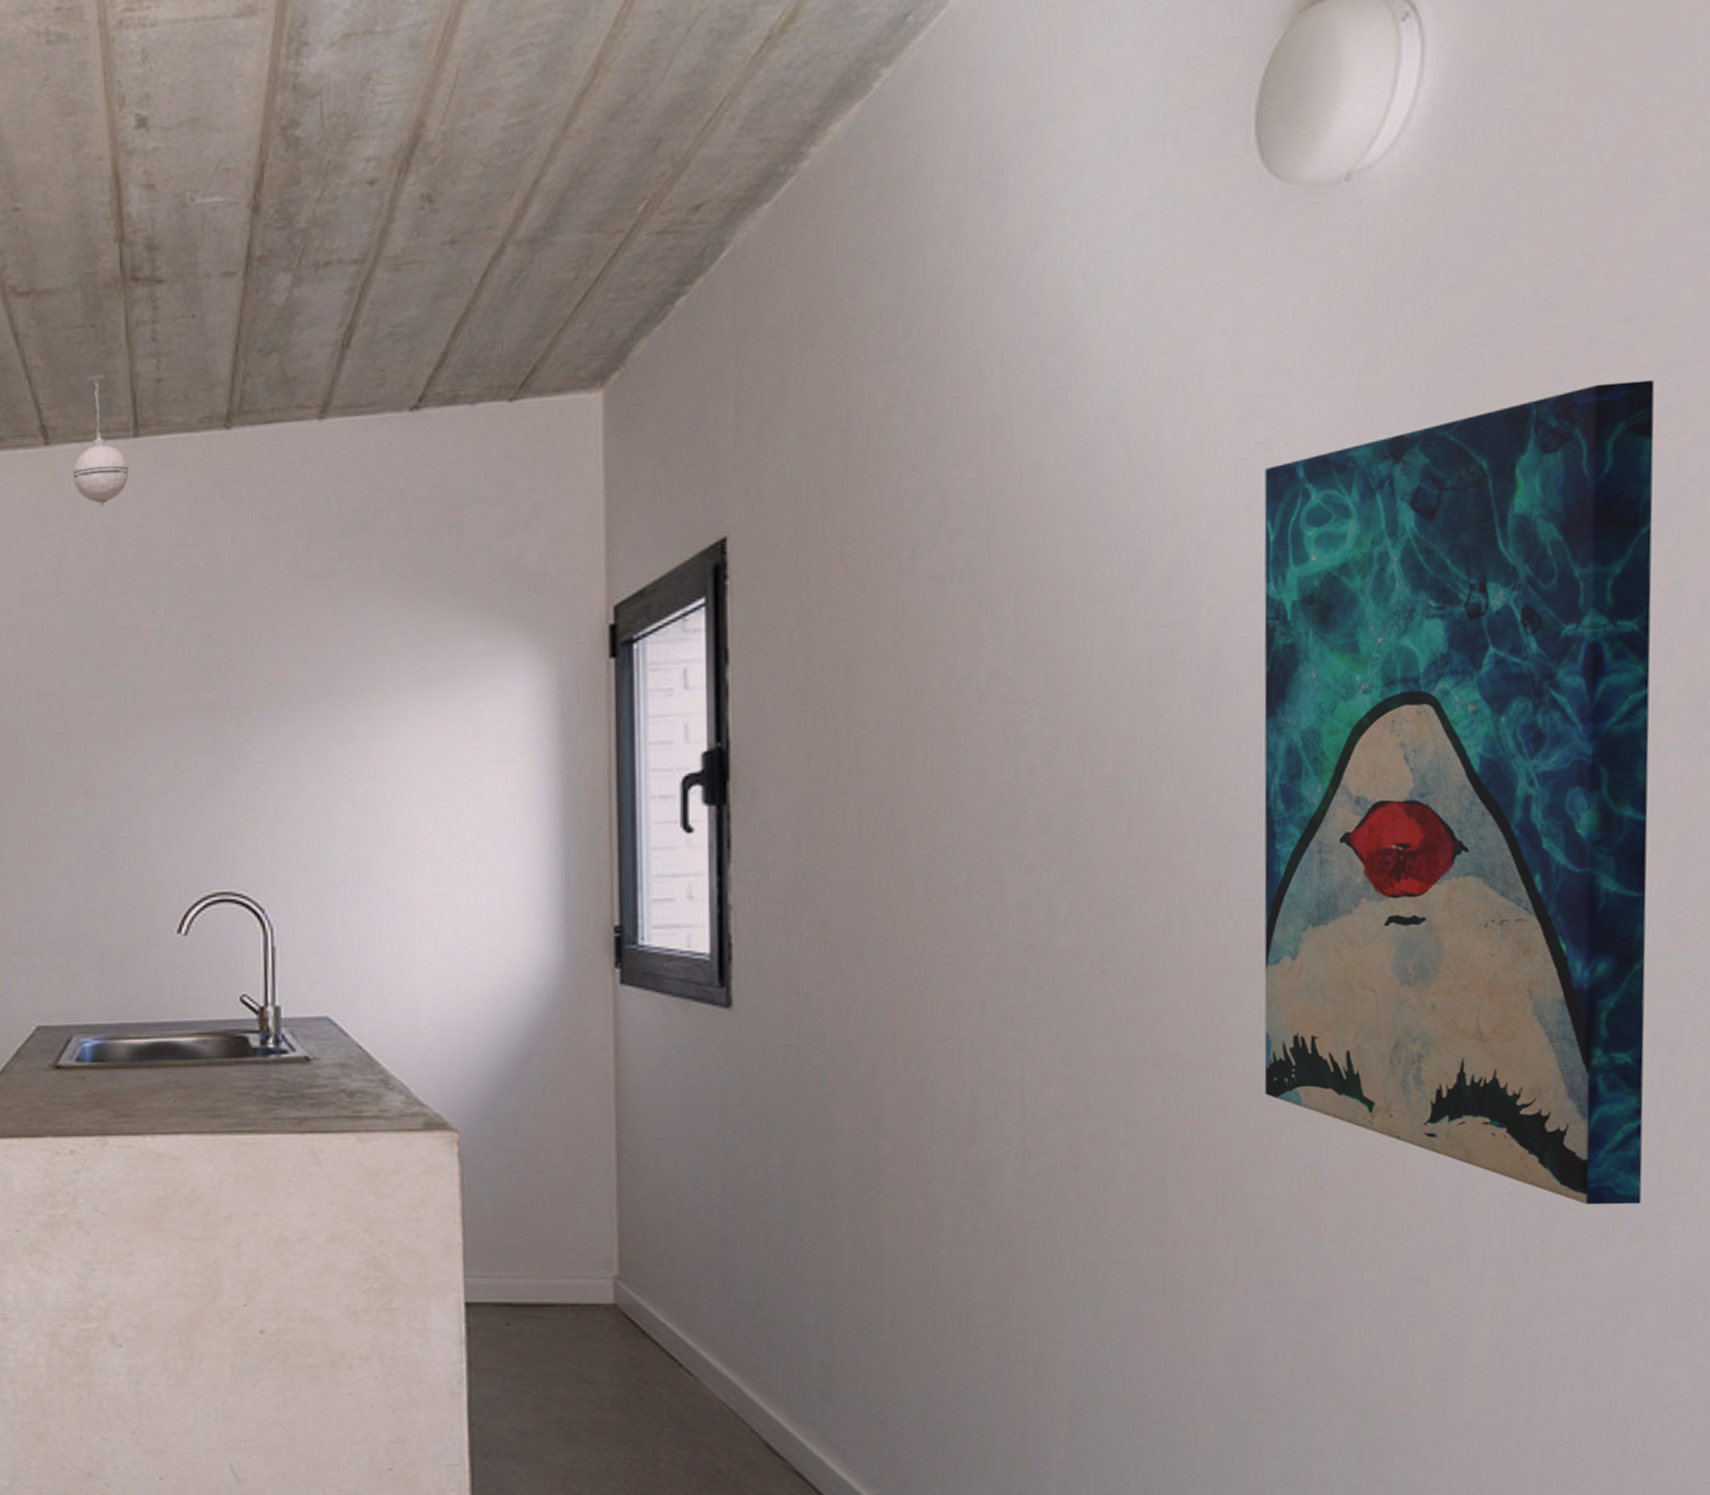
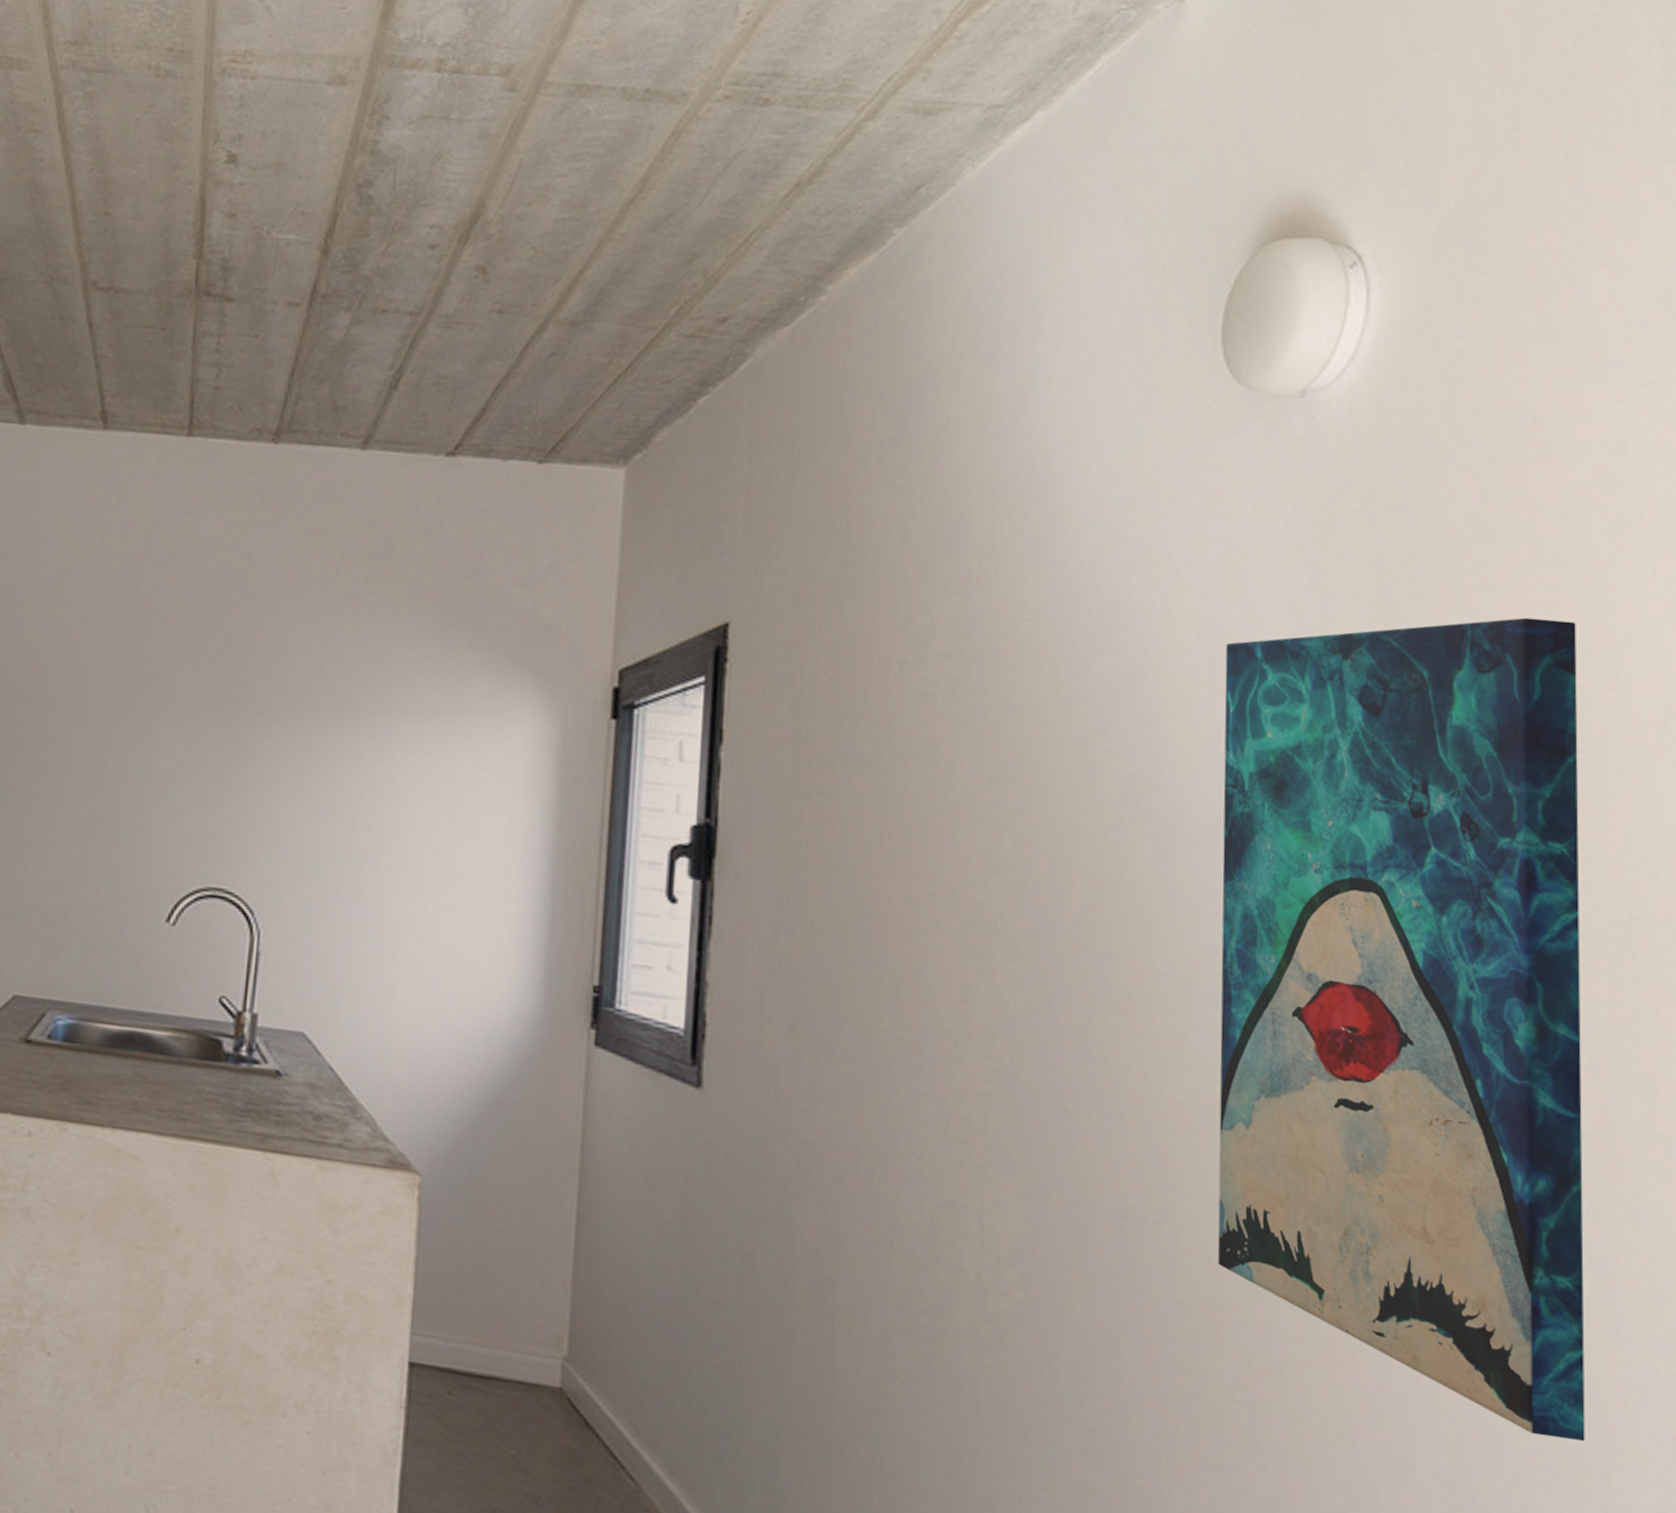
pendant light: present [72,374,129,507] -> none [125,373,179,495]

